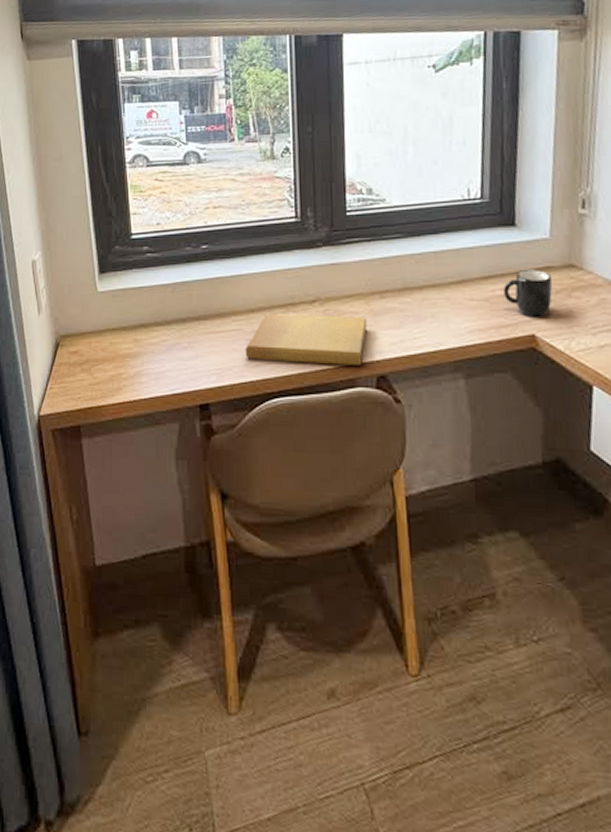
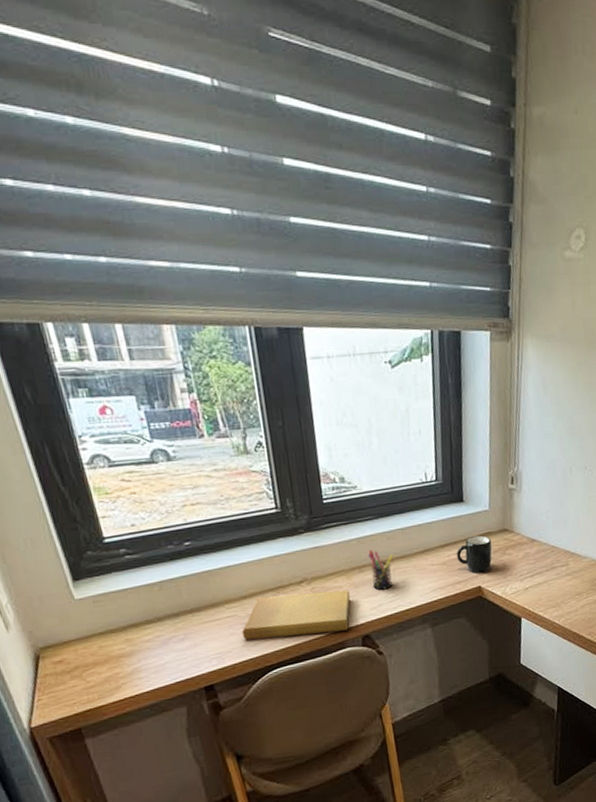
pen holder: none [392,273,423,323] -> present [368,549,394,590]

